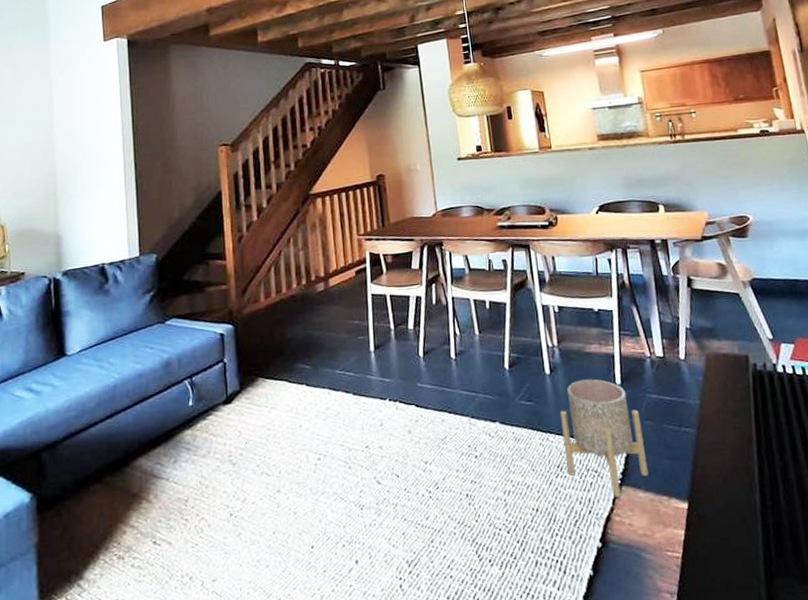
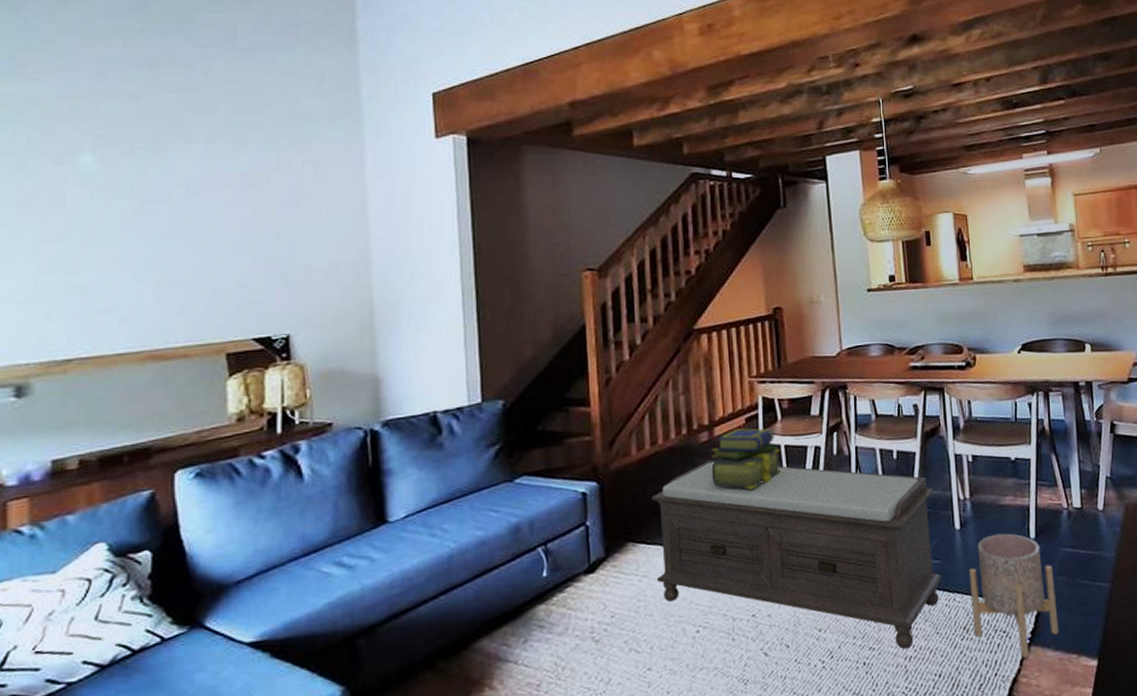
bench: none [278,307,535,484] -> present [652,460,942,649]
stack of books: none [327,280,388,334] -> present [711,428,781,489]

